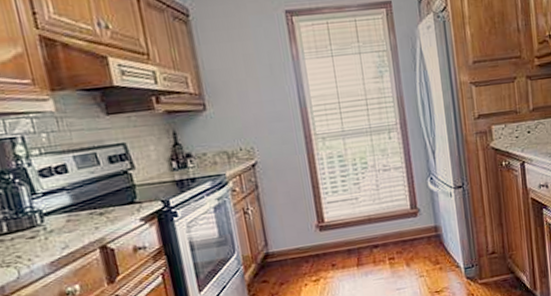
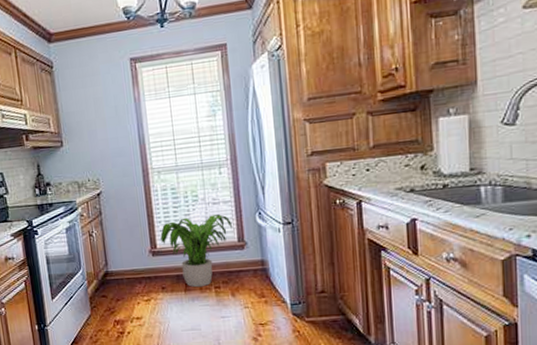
potted plant: none [328,181,404,261] -> present [160,214,232,288]

